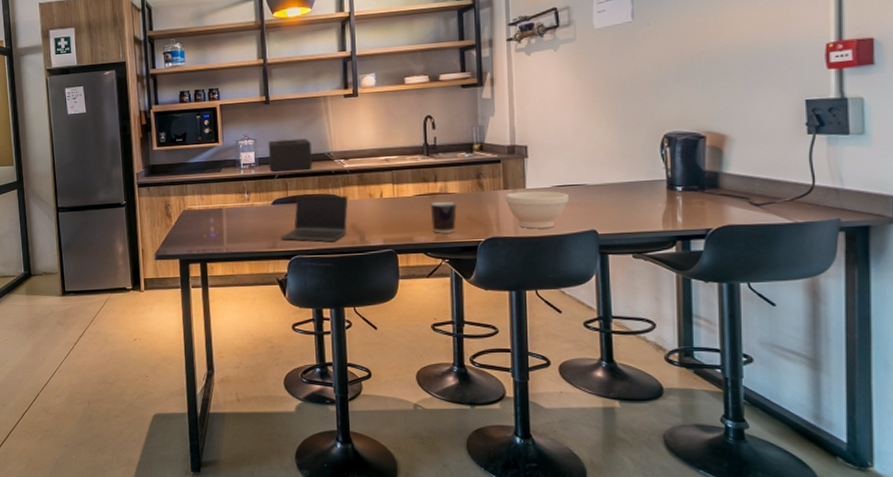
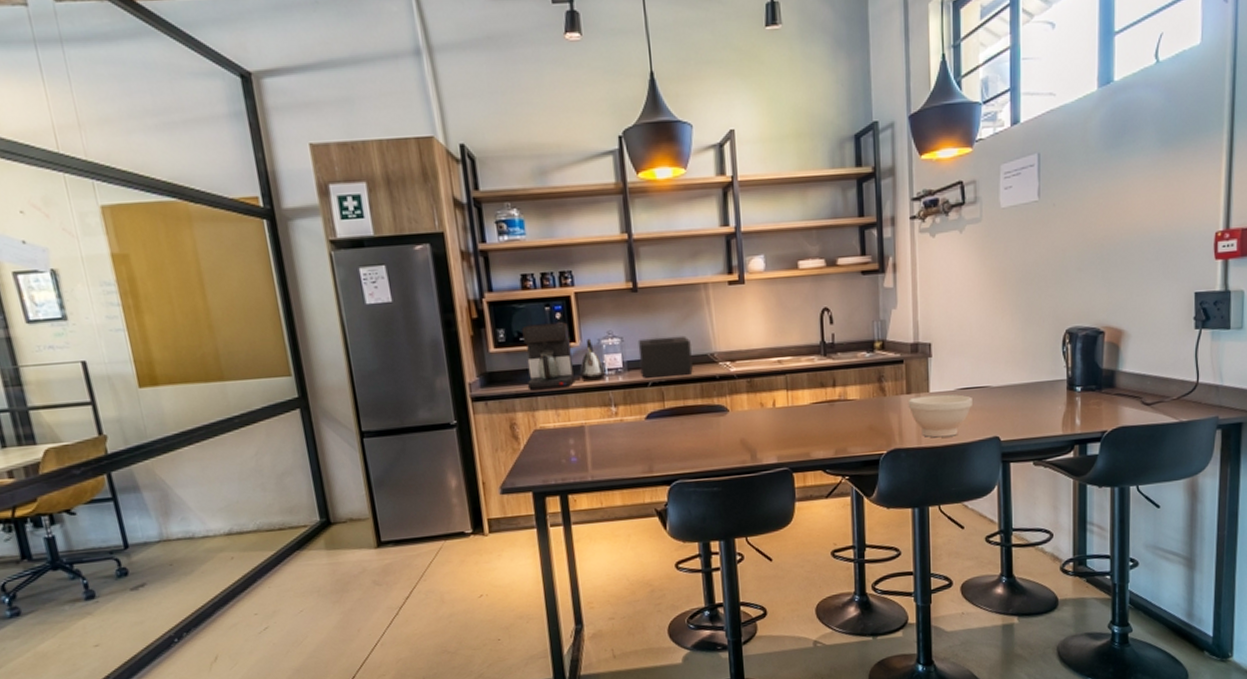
coffee maker: none [178,127,217,180] -> present [521,322,575,391]
kettle: none [220,140,242,174] -> present [579,338,606,382]
laptop computer: present [280,194,349,242] -> none [657,404,737,463]
mug: present [430,201,457,233] -> none [828,409,858,447]

